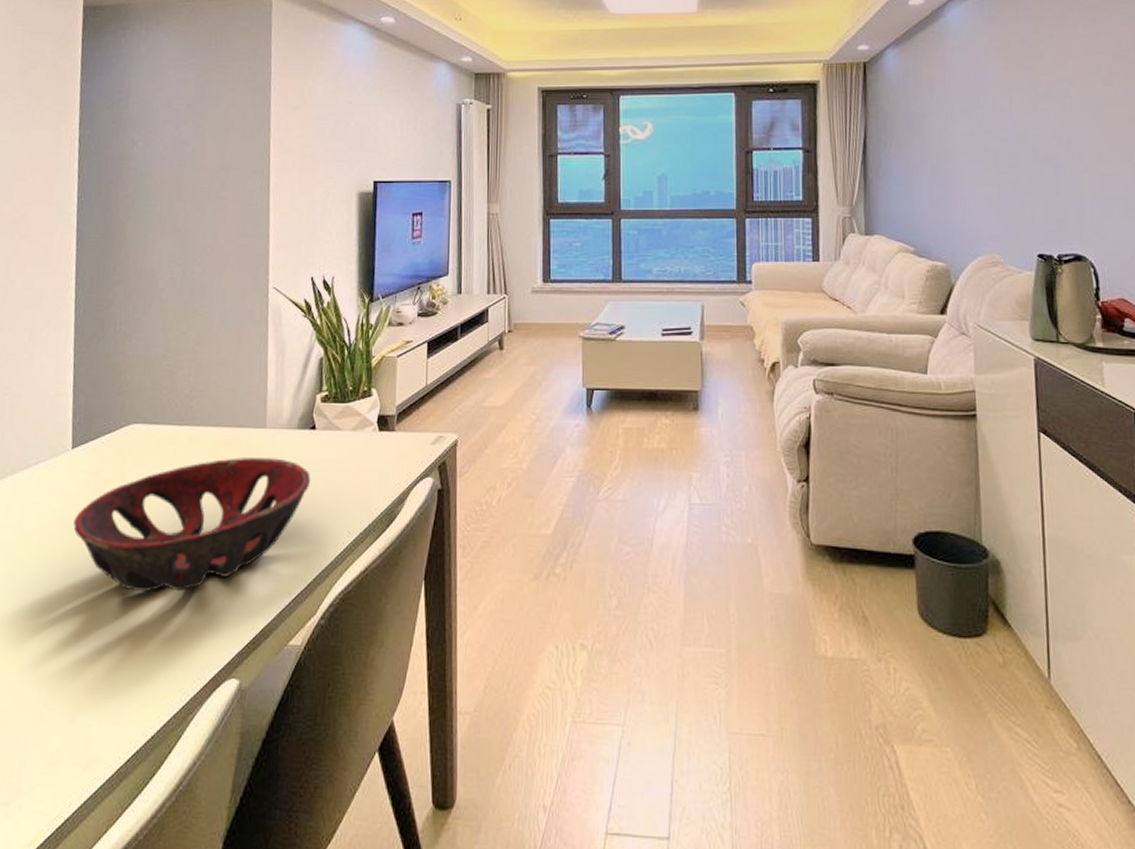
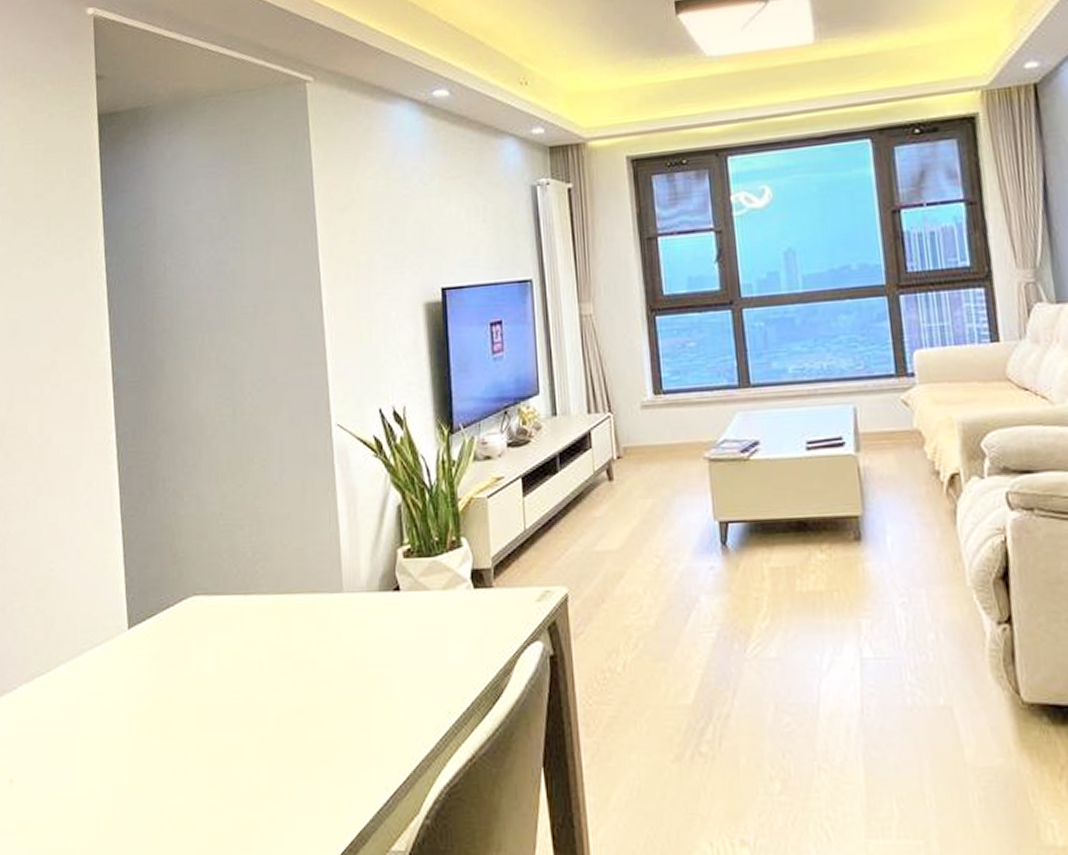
decorative bowl: present [73,458,311,592] -> none [137,627,400,792]

